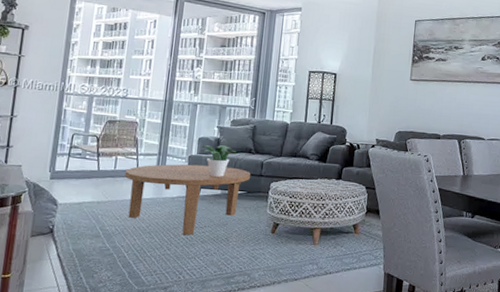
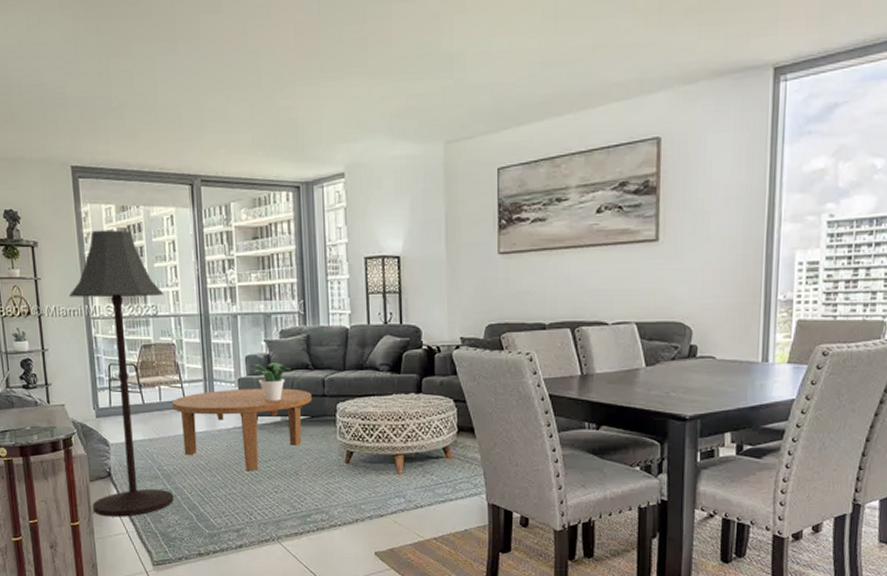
floor lamp: none [27,23,137,272] -> present [69,229,174,517]

